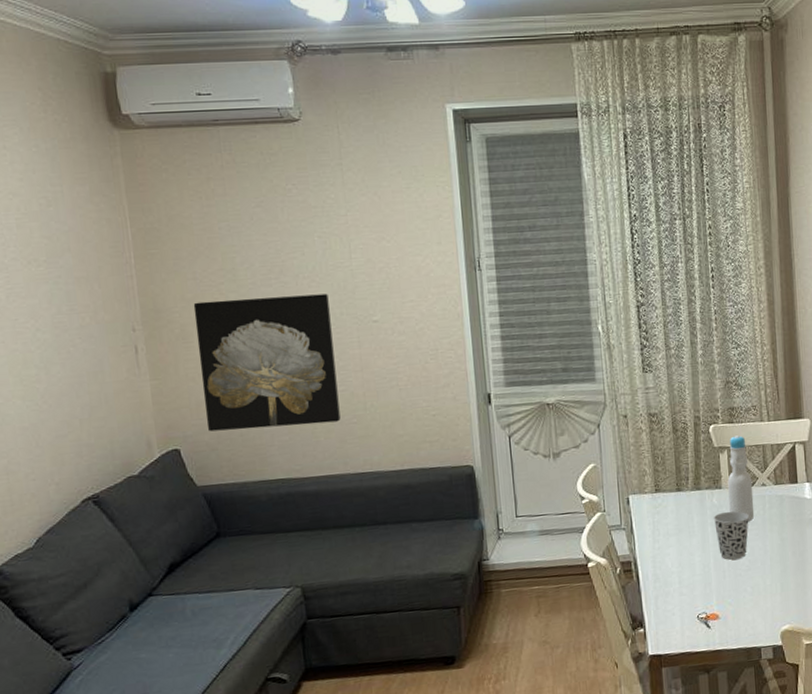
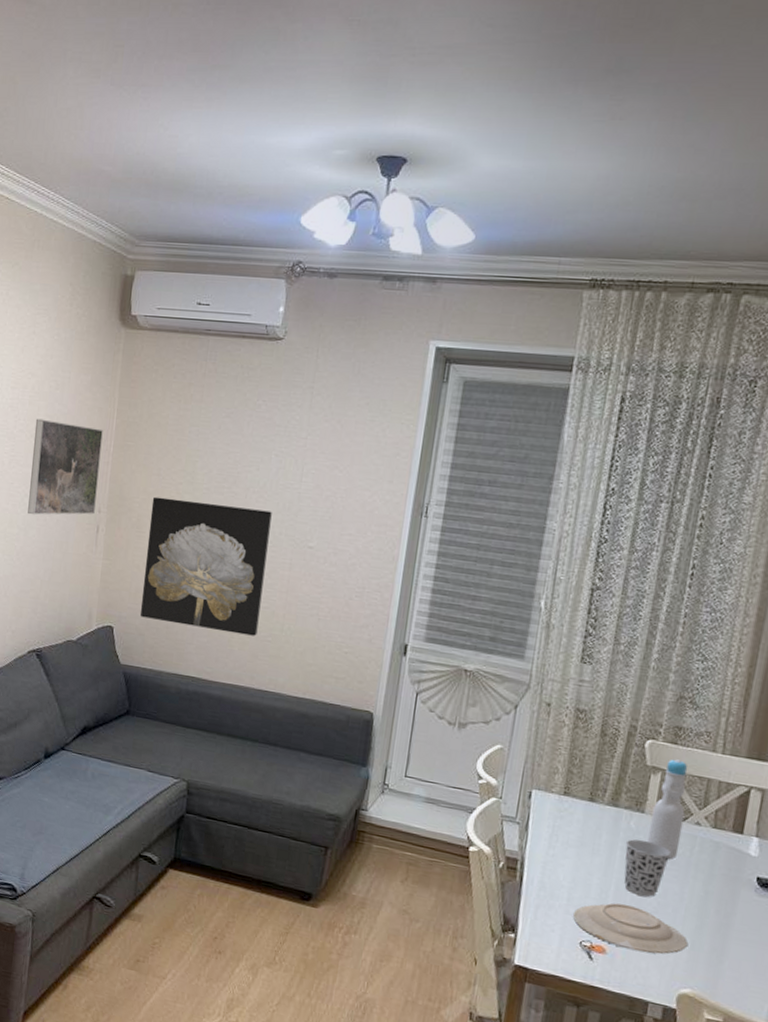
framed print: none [30,241,128,350] -> present [28,418,103,515]
plate: none [687,570,778,609] -> present [573,902,688,955]

